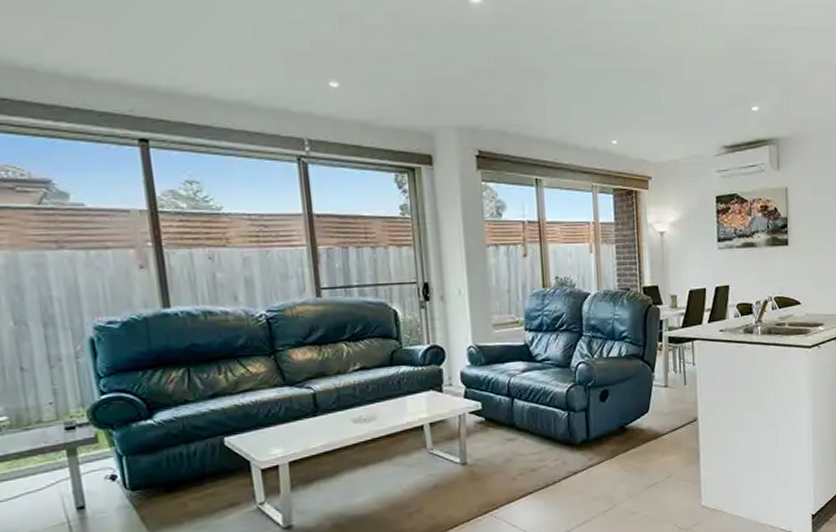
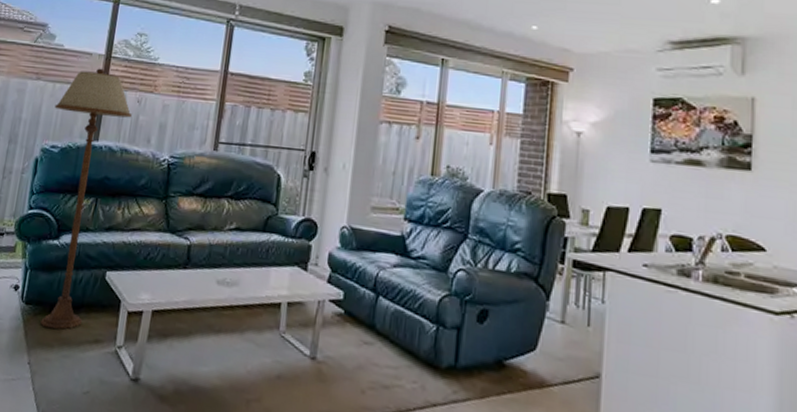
floor lamp: none [96,226,210,507] -> present [40,68,132,330]

